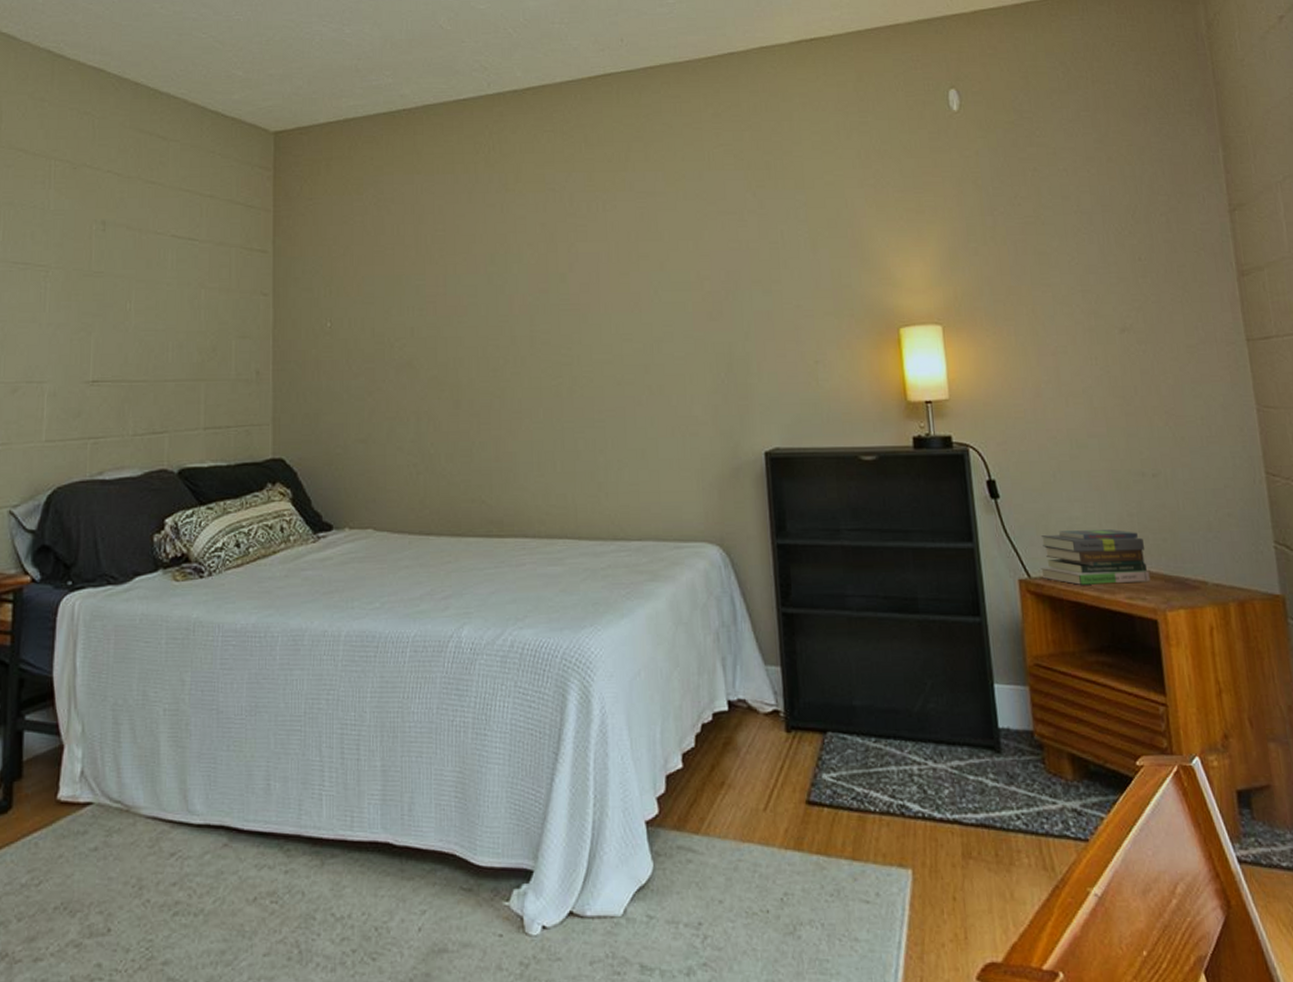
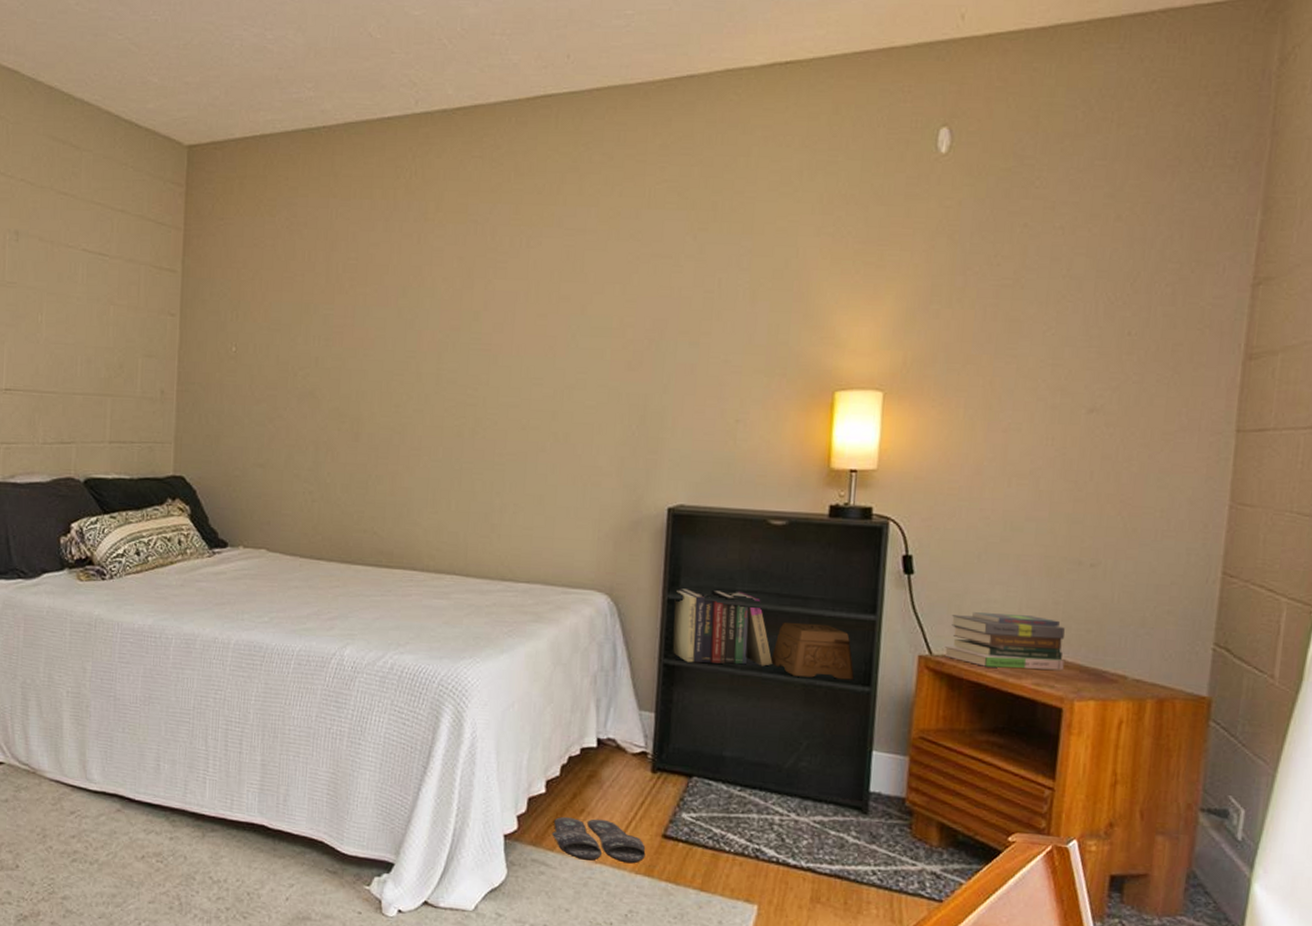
slippers: none [695,791,792,840] -> present [552,816,646,864]
books: none [783,530,886,609] -> present [672,588,773,666]
decorative box: none [883,556,965,613] -> present [770,621,855,680]

